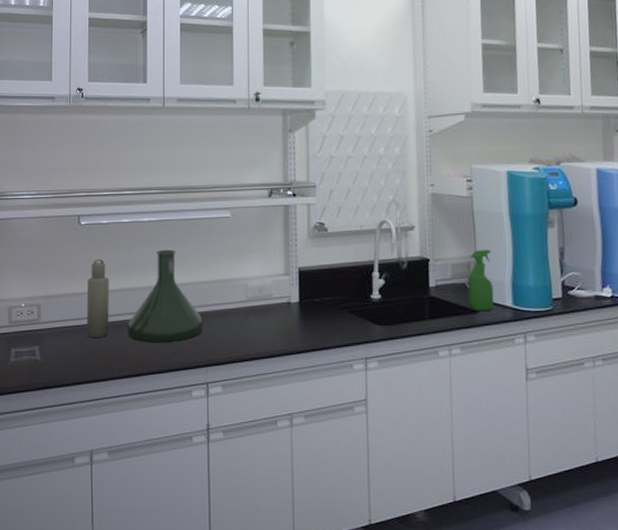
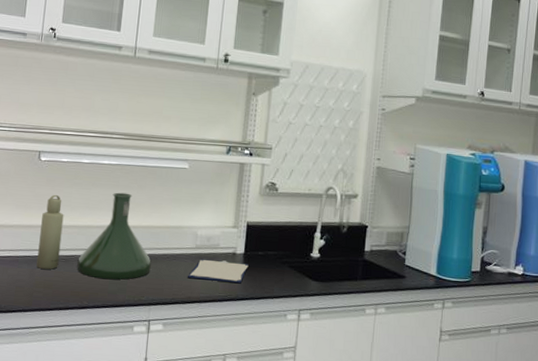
notepad: none [243,311,306,335] -> present [188,259,249,284]
spray bottle: present [467,249,494,311] -> none [397,222,423,278]

